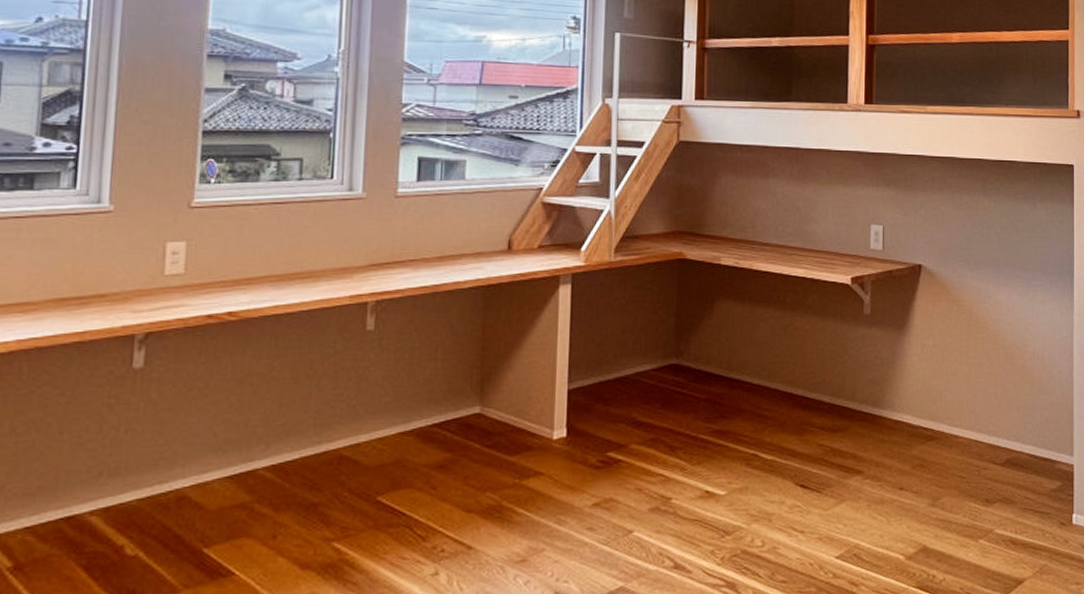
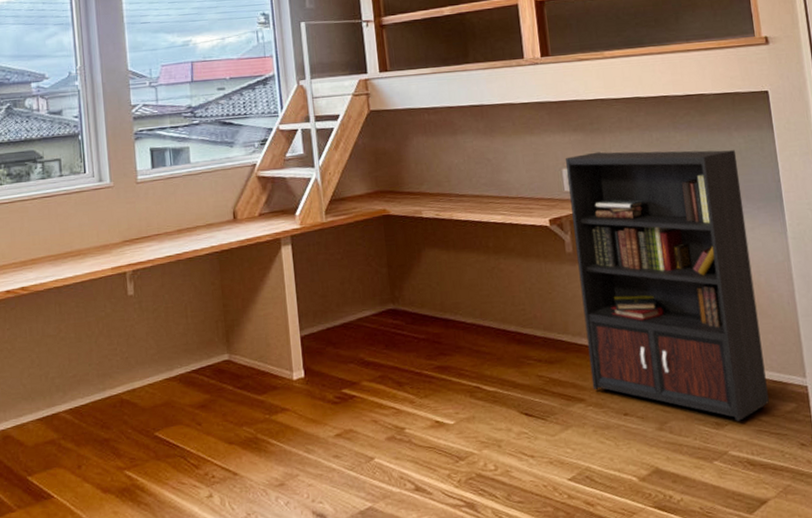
bookcase: none [872,210,1038,499] -> present [565,150,769,421]

